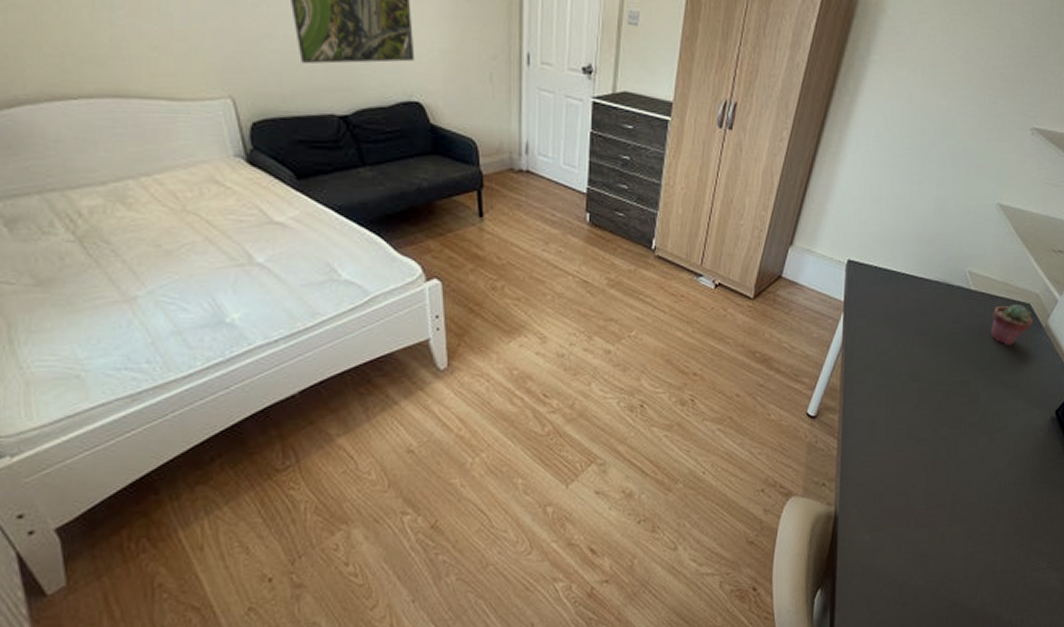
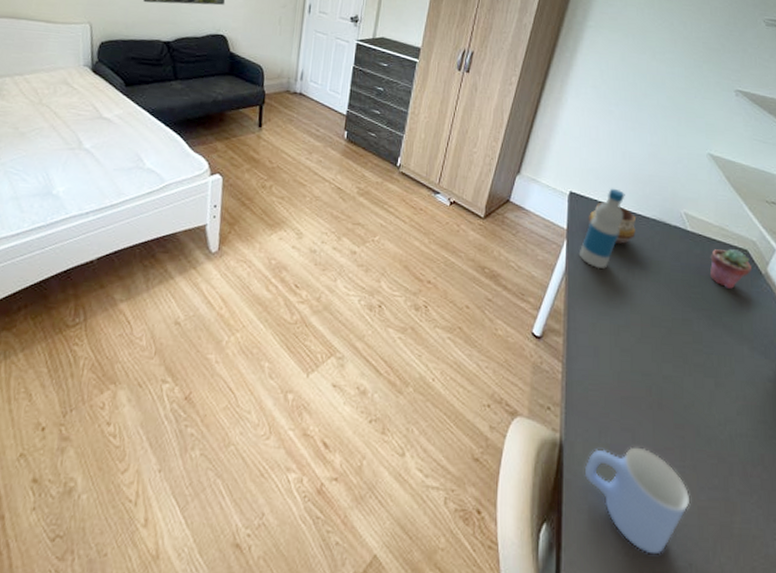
bottle: none [856,251,907,340] -> present [579,188,625,269]
mug: none [858,508,959,601] -> present [584,447,690,555]
decorative bowl: none [866,268,917,311] -> present [588,201,636,244]

